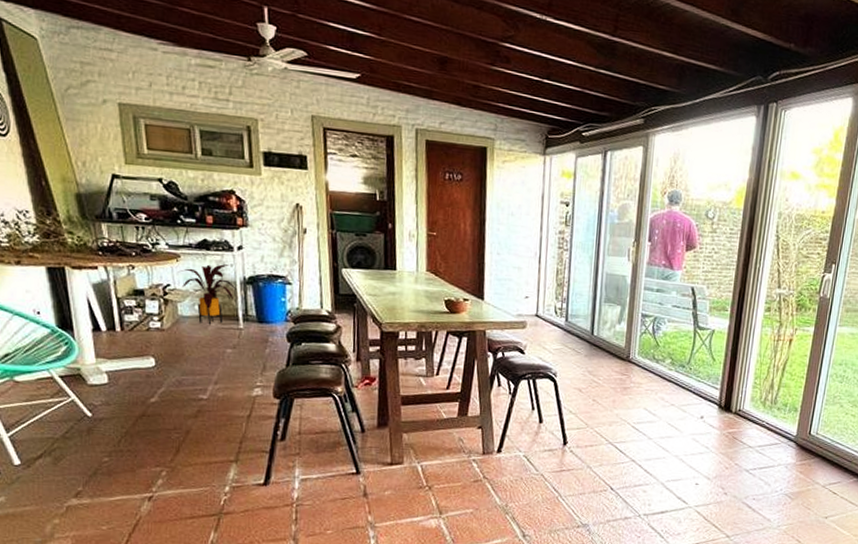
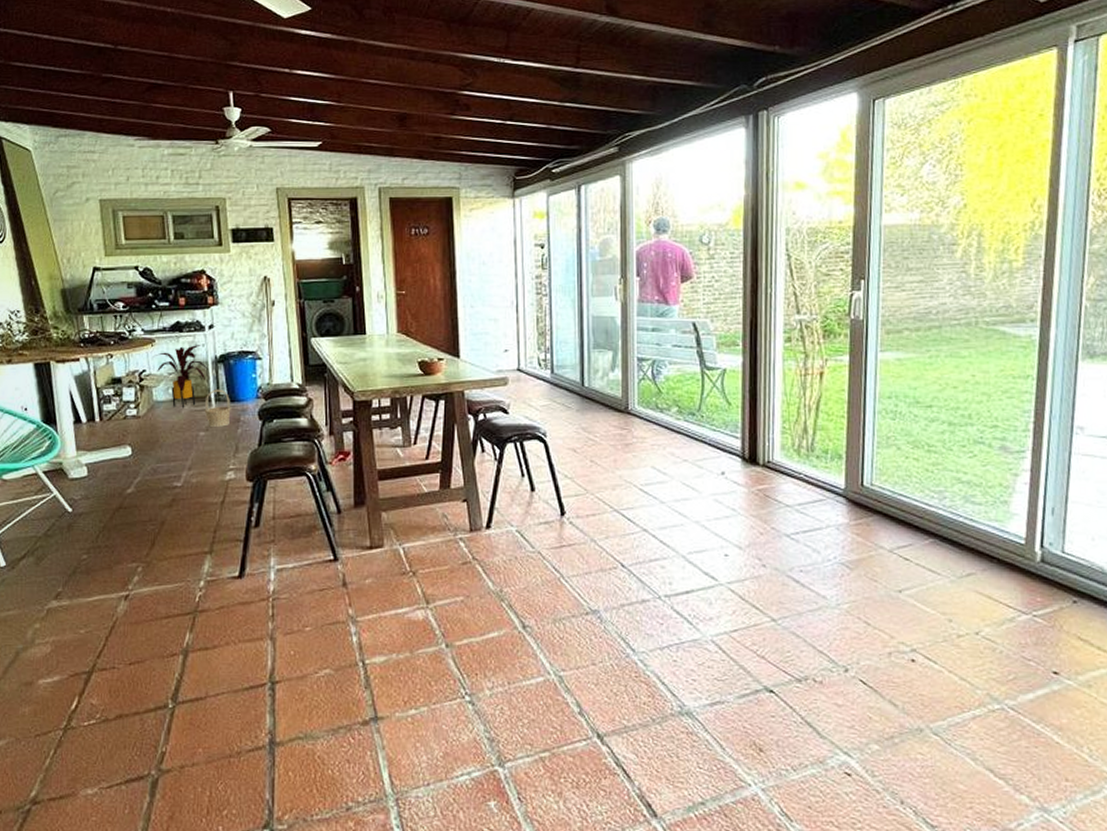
basket: none [231,309,260,346] -> present [204,389,231,427]

